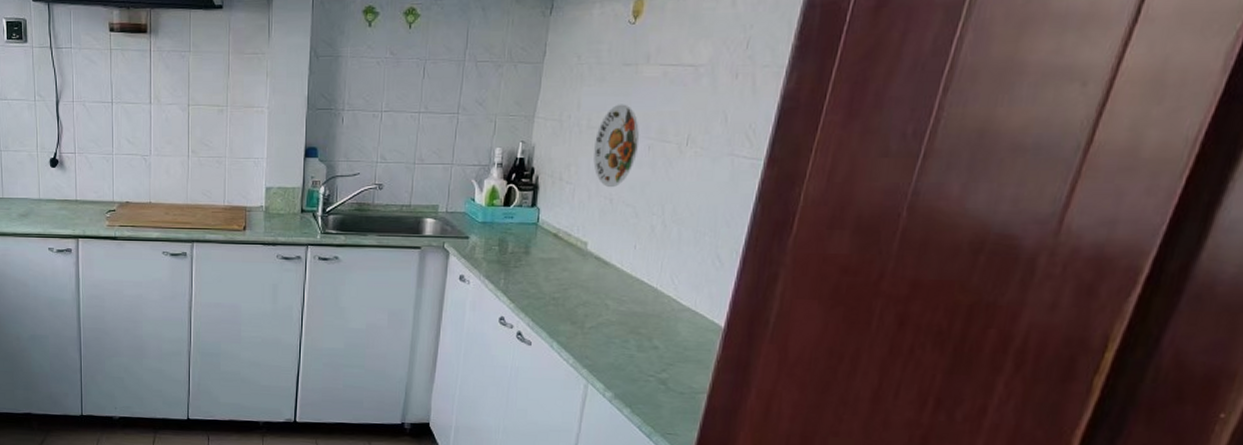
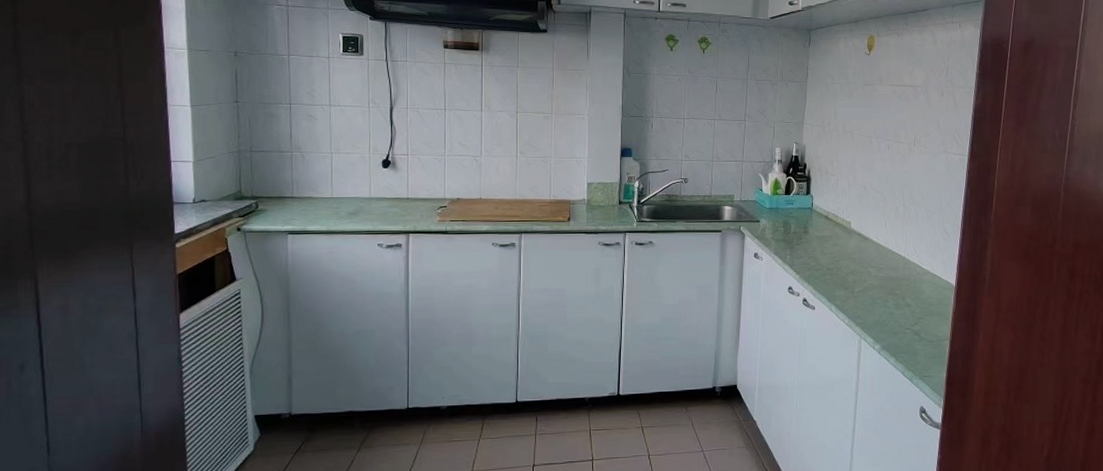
decorative plate: present [593,104,640,188] -> none [848,114,881,179]

